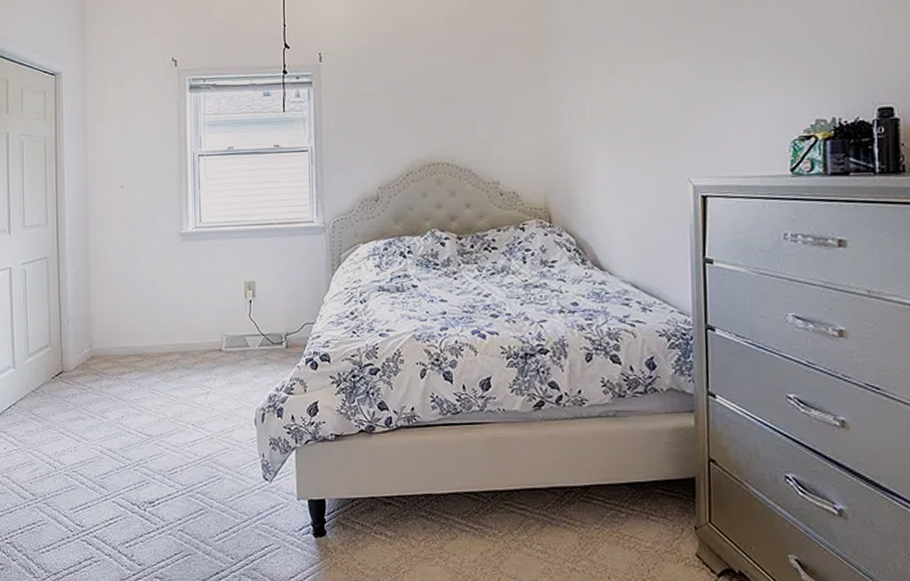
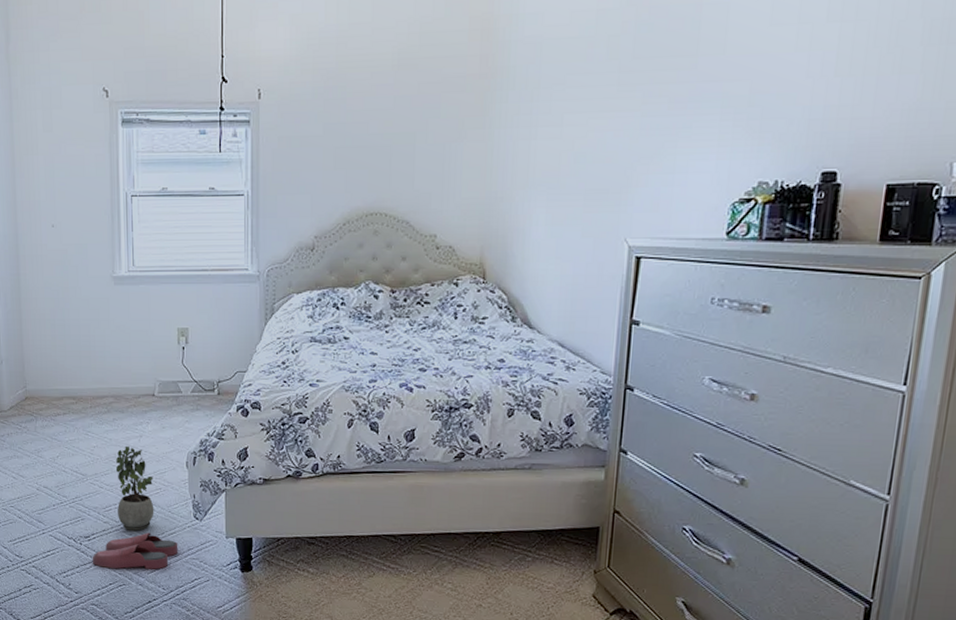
slippers: none [156,496,247,537] -> present [92,532,178,570]
potted plant: none [181,403,222,495] -> present [115,445,154,532]

